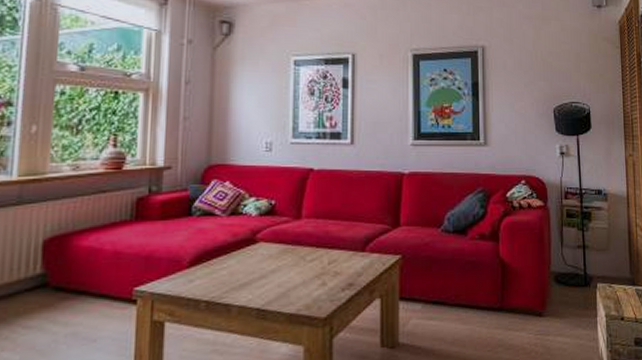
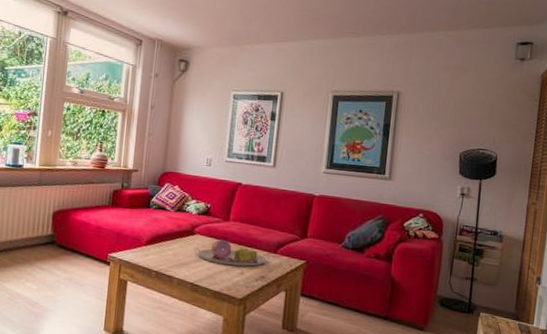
serving tray: none [258,244,358,277] -> present [194,240,271,267]

